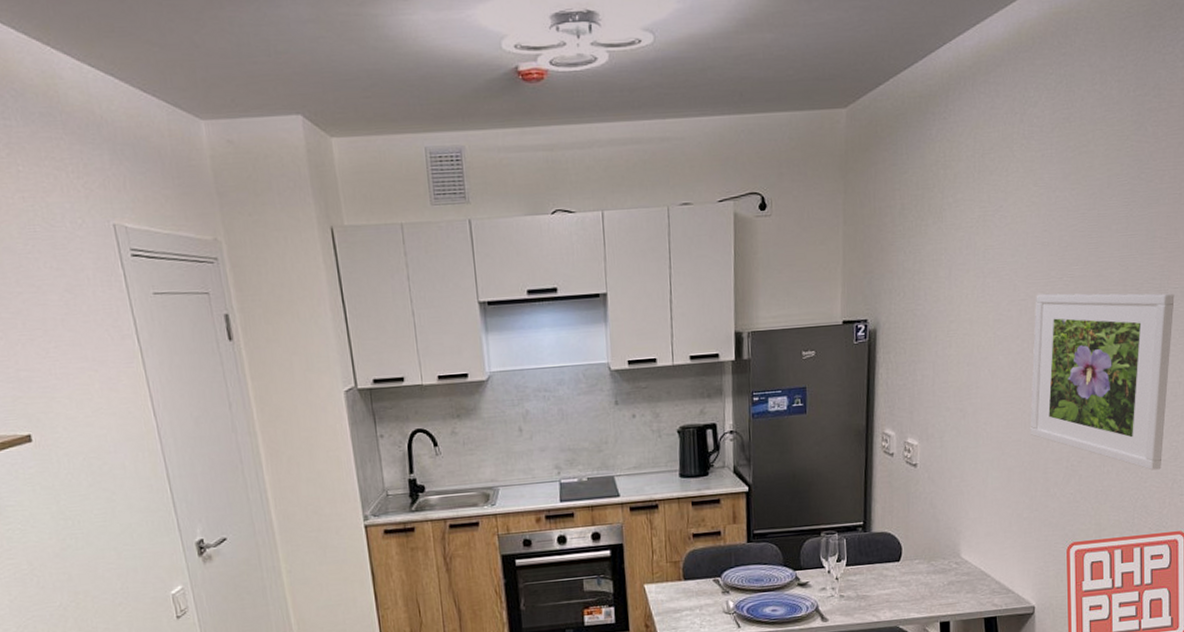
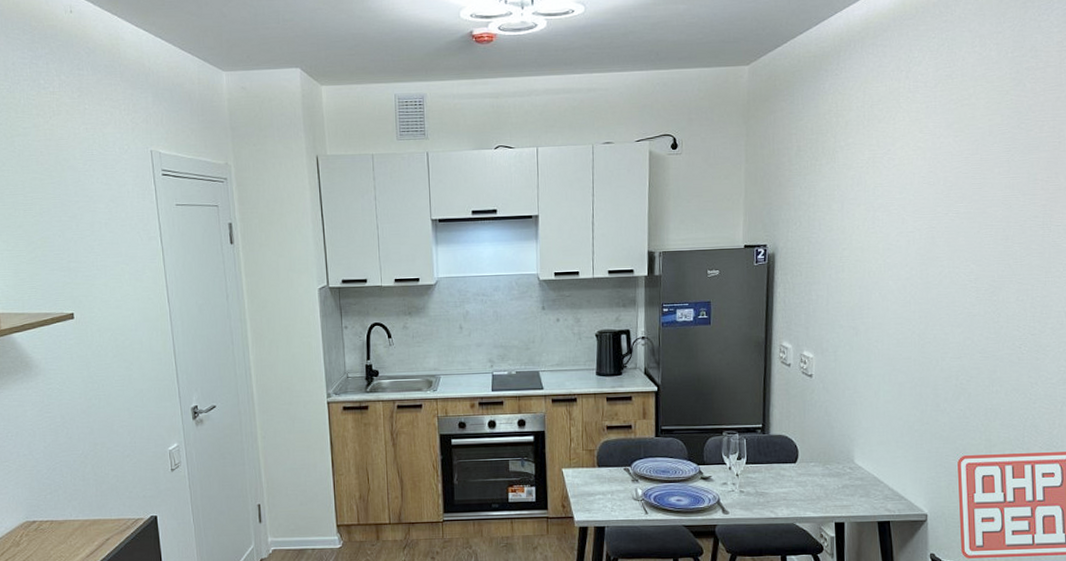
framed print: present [1030,293,1175,471] -> none [919,227,1058,393]

